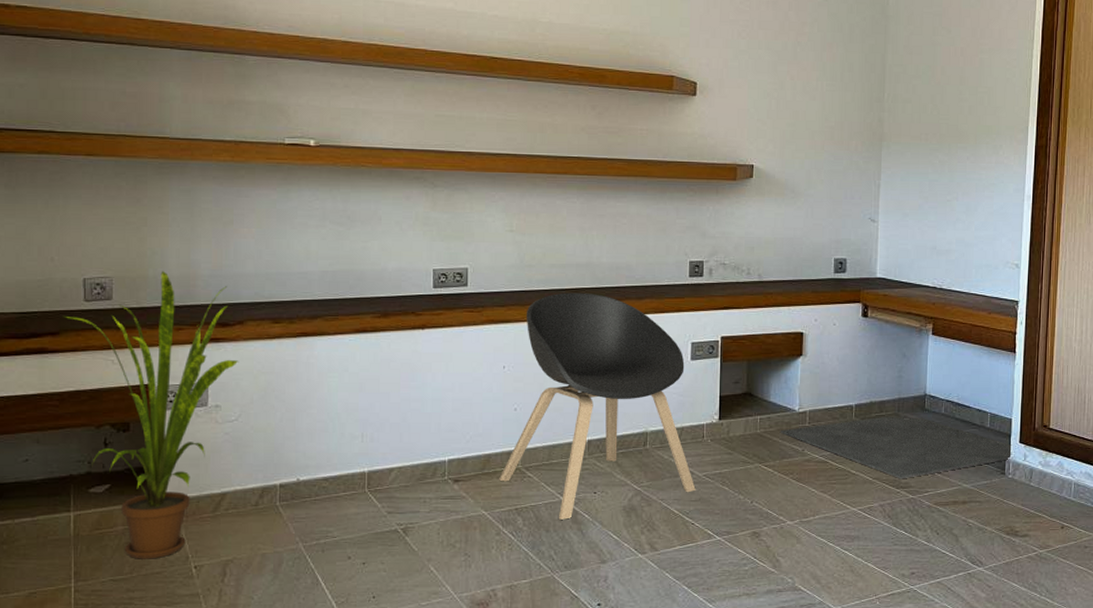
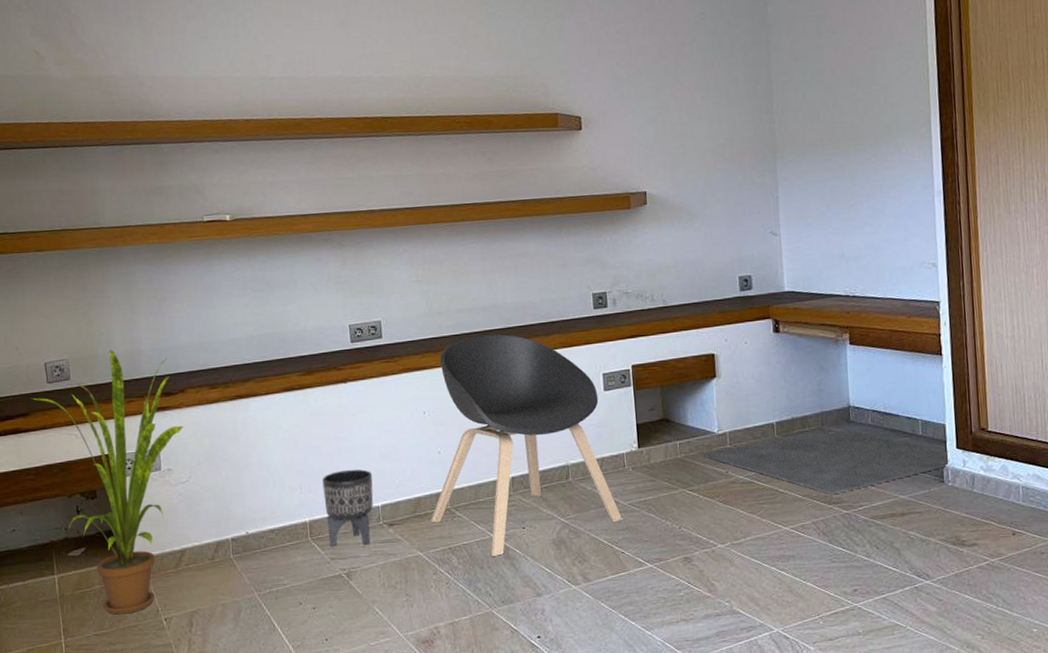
planter: none [387,420,442,501] -> present [322,469,374,547]

